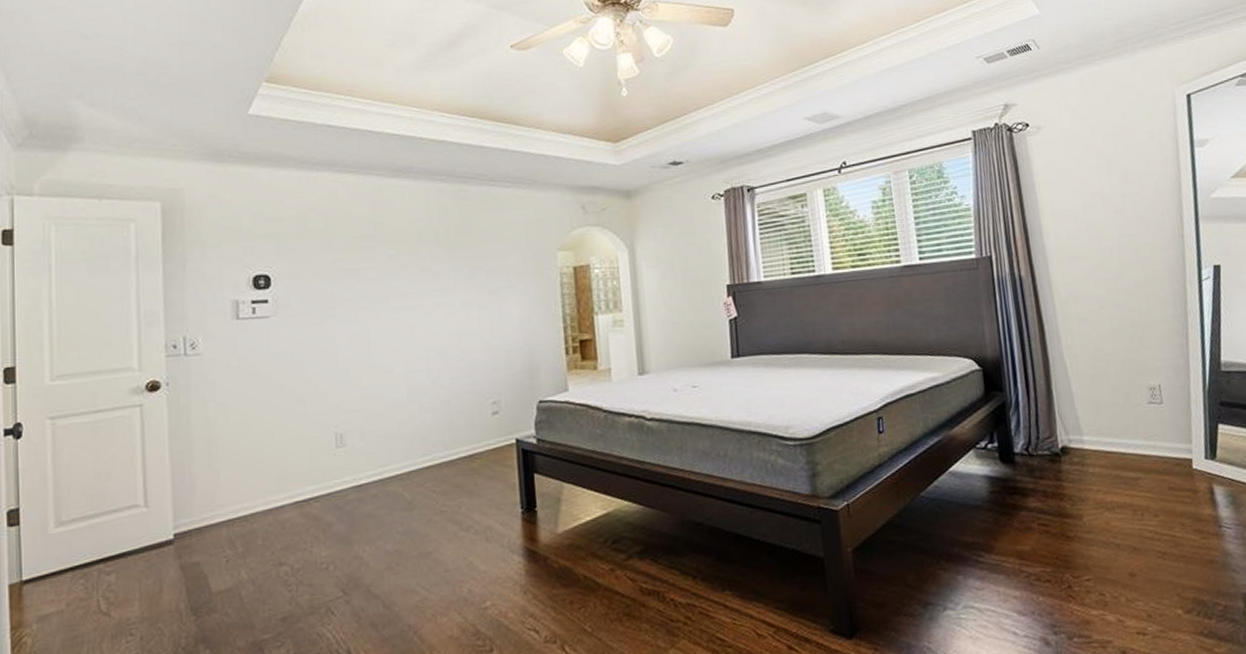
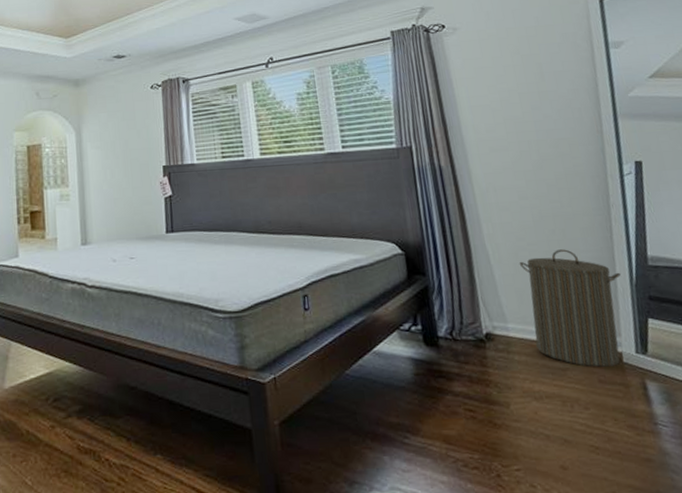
laundry hamper: none [1096,358,1194,475] -> present [519,249,621,367]

